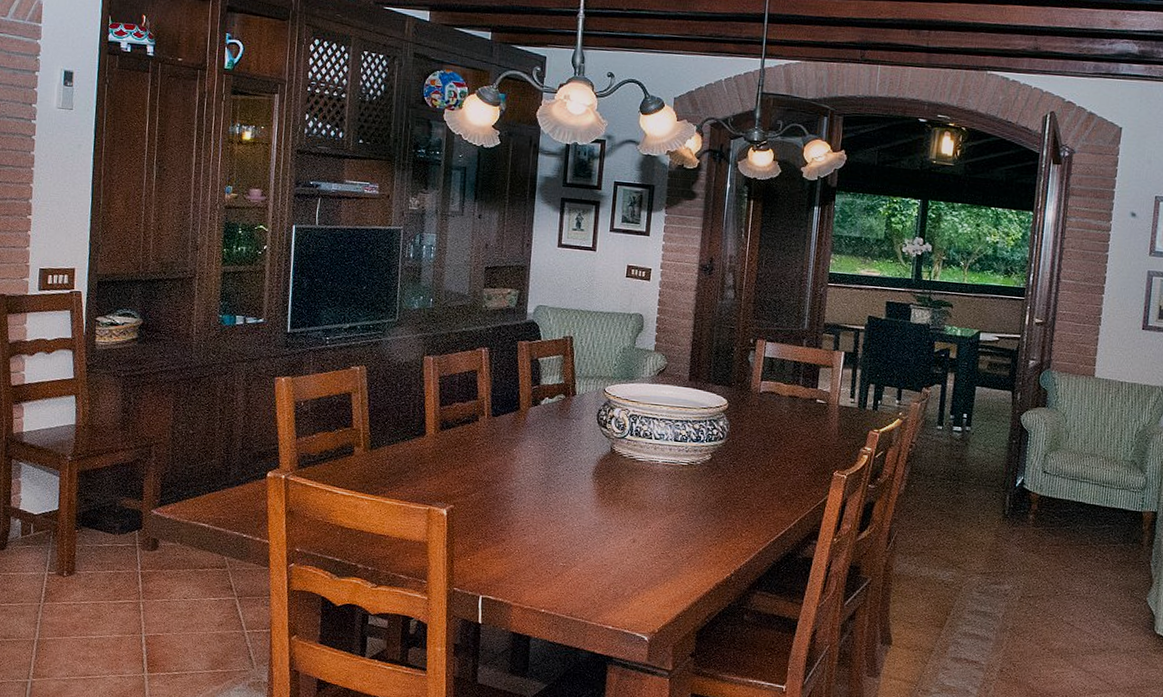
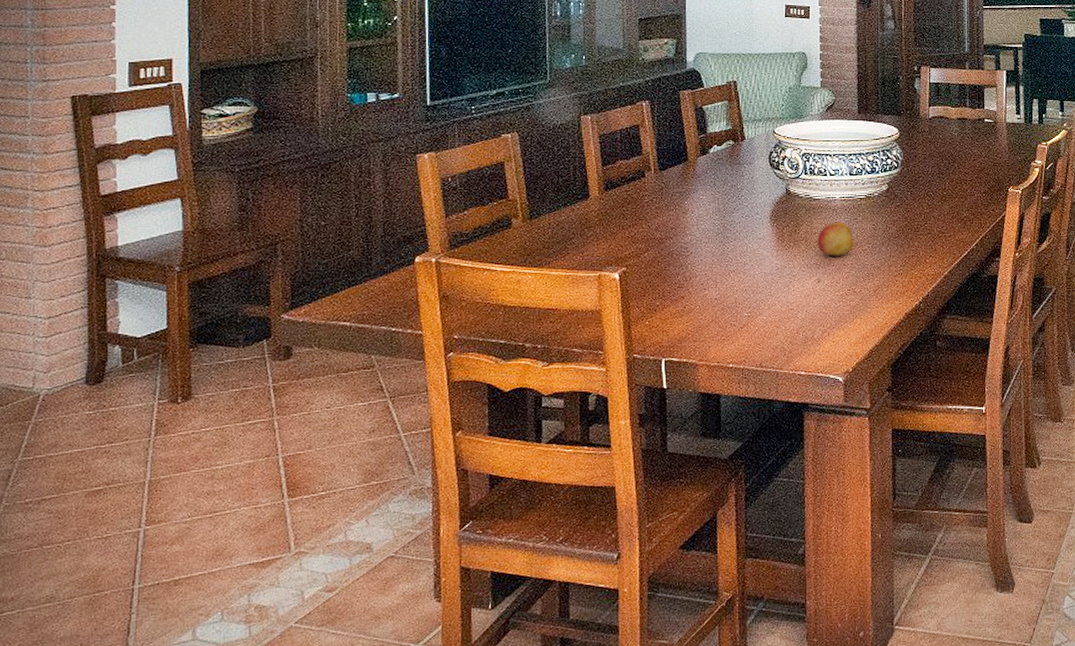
fruit: none [636,485,672,520] -> present [817,221,854,256]

